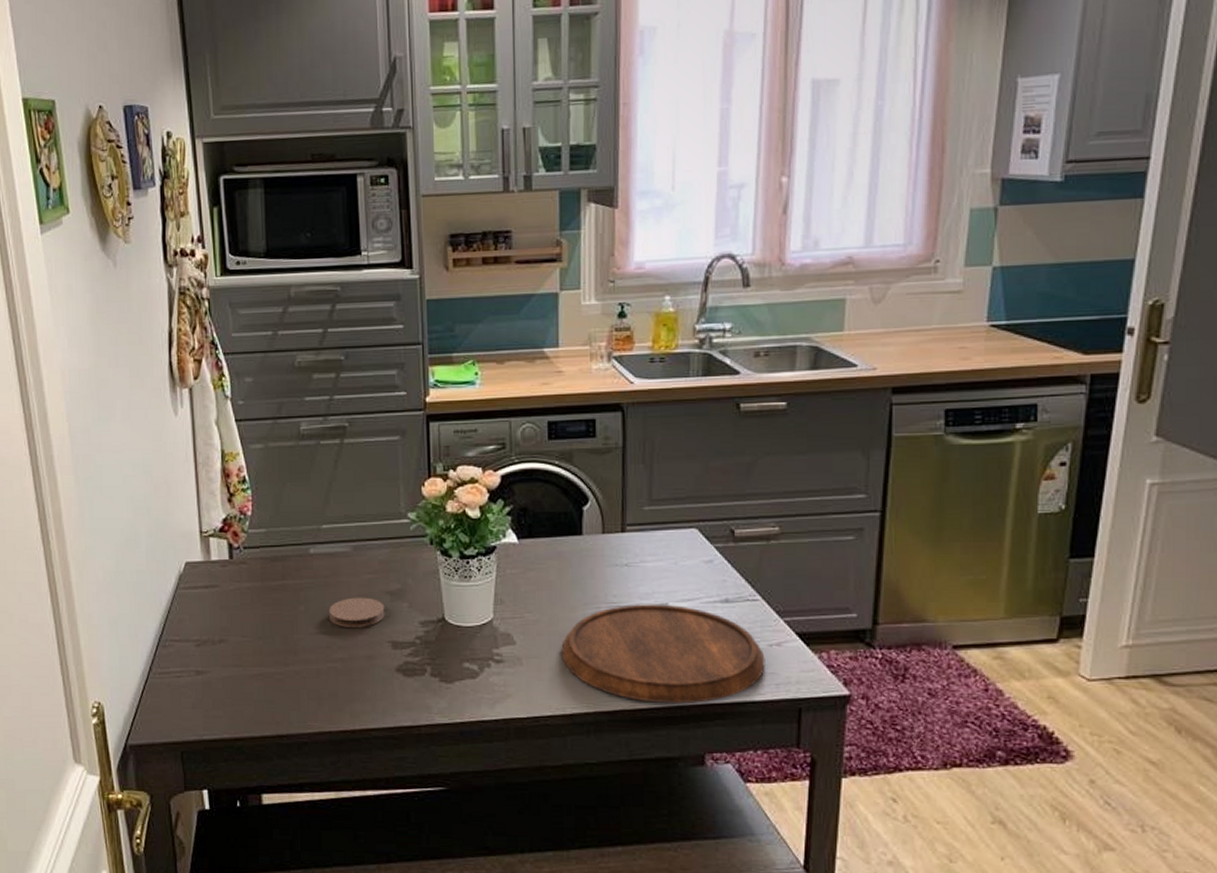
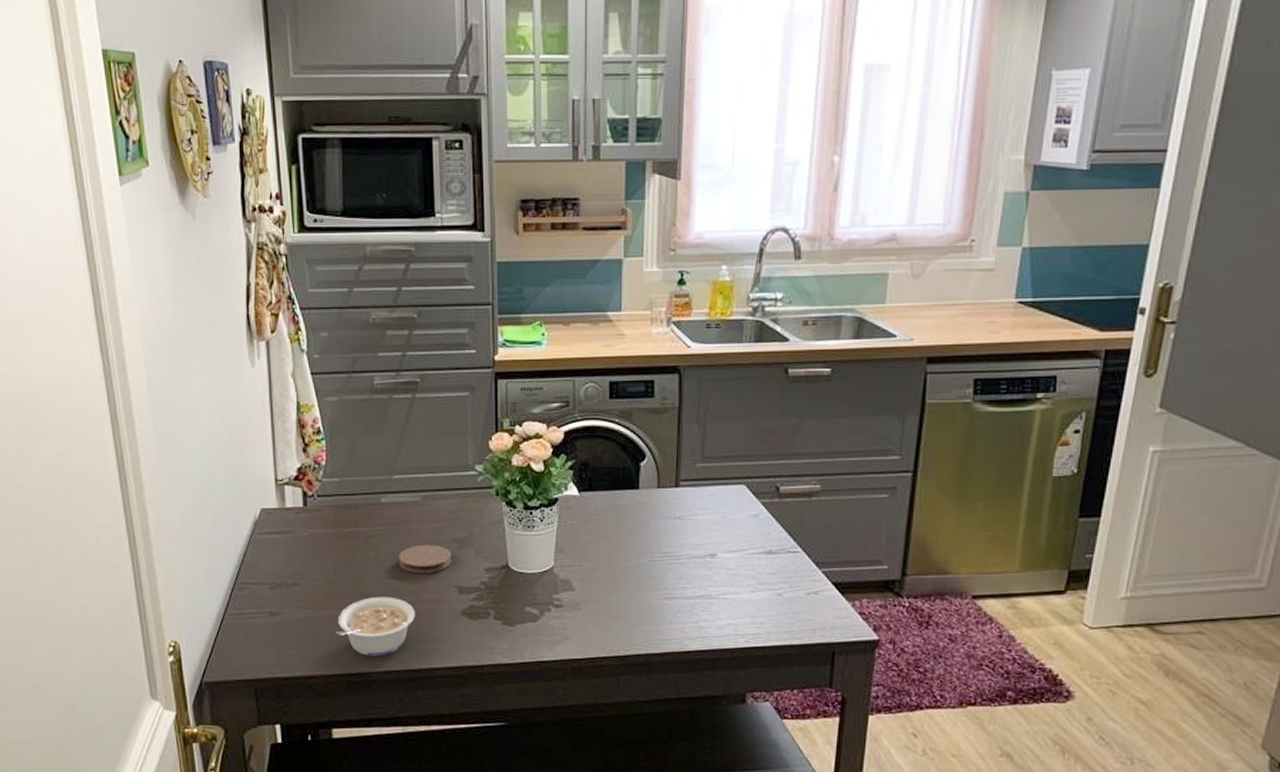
legume: none [264,653,347,717] -> present [335,596,415,656]
cutting board: present [561,604,765,704] -> none [616,554,804,647]

